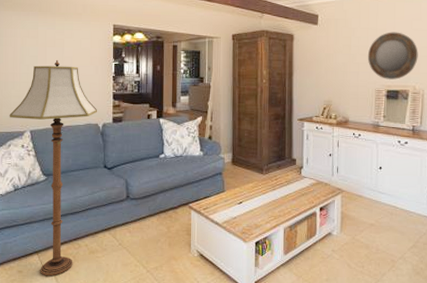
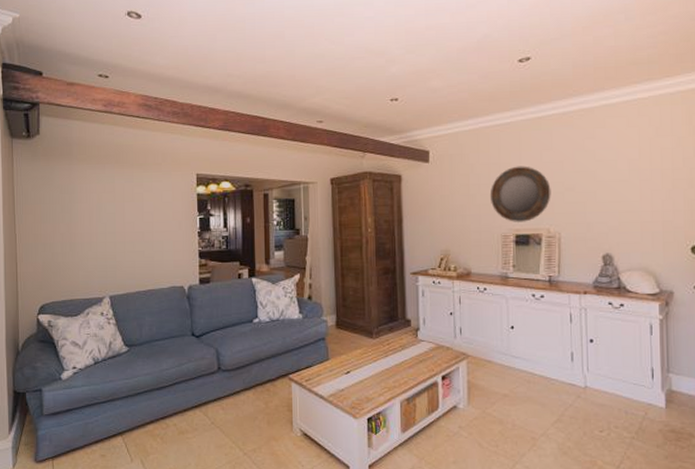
floor lamp: present [9,59,97,276] -> none [86,215,182,461]

